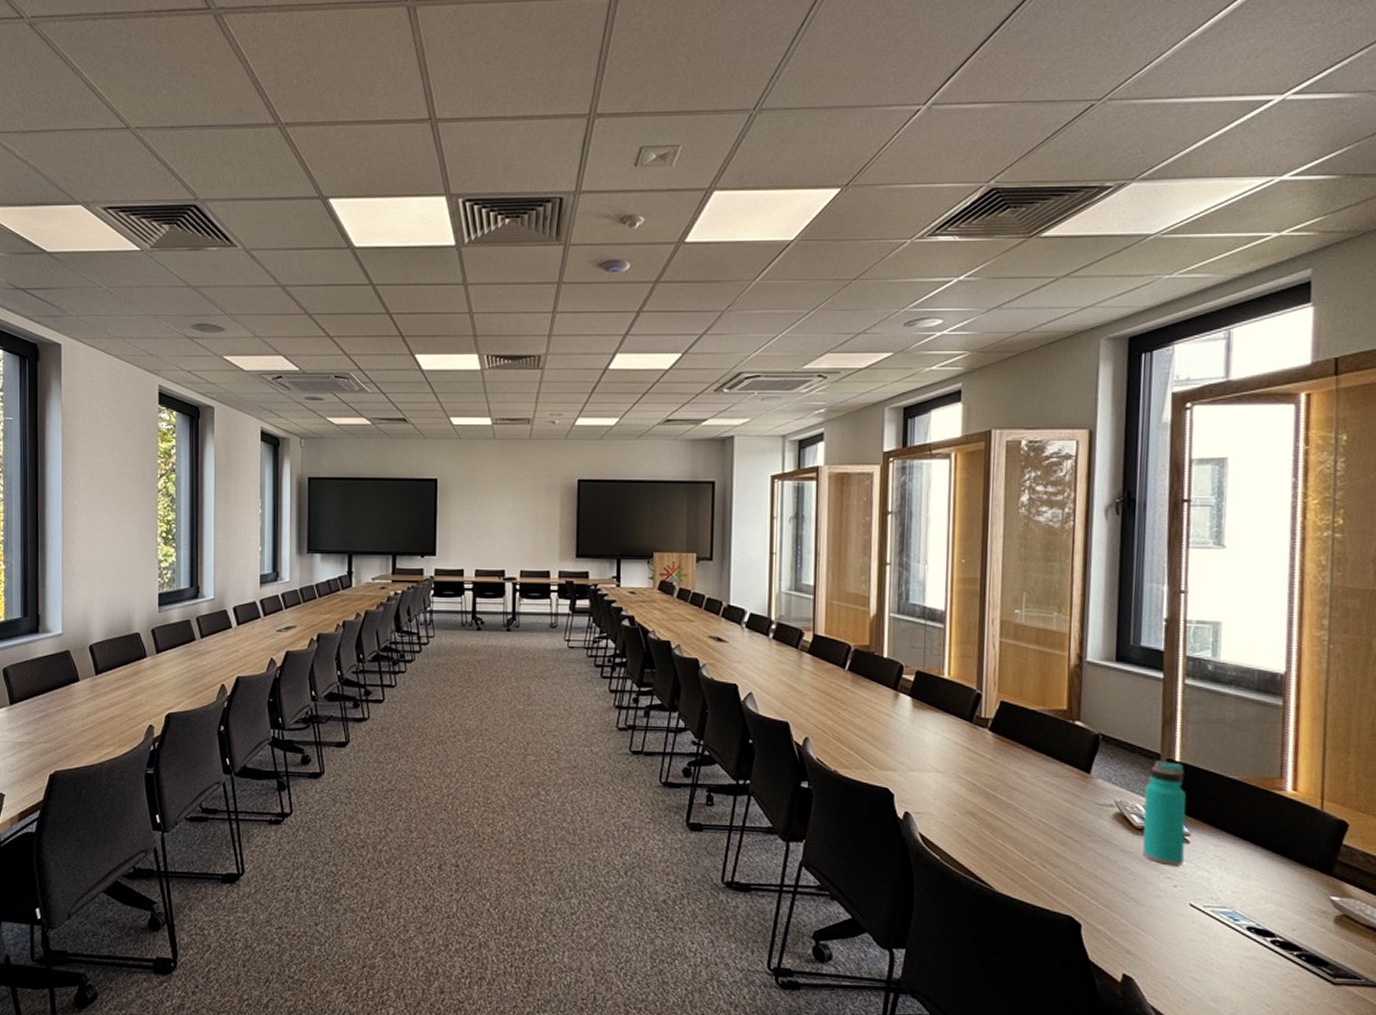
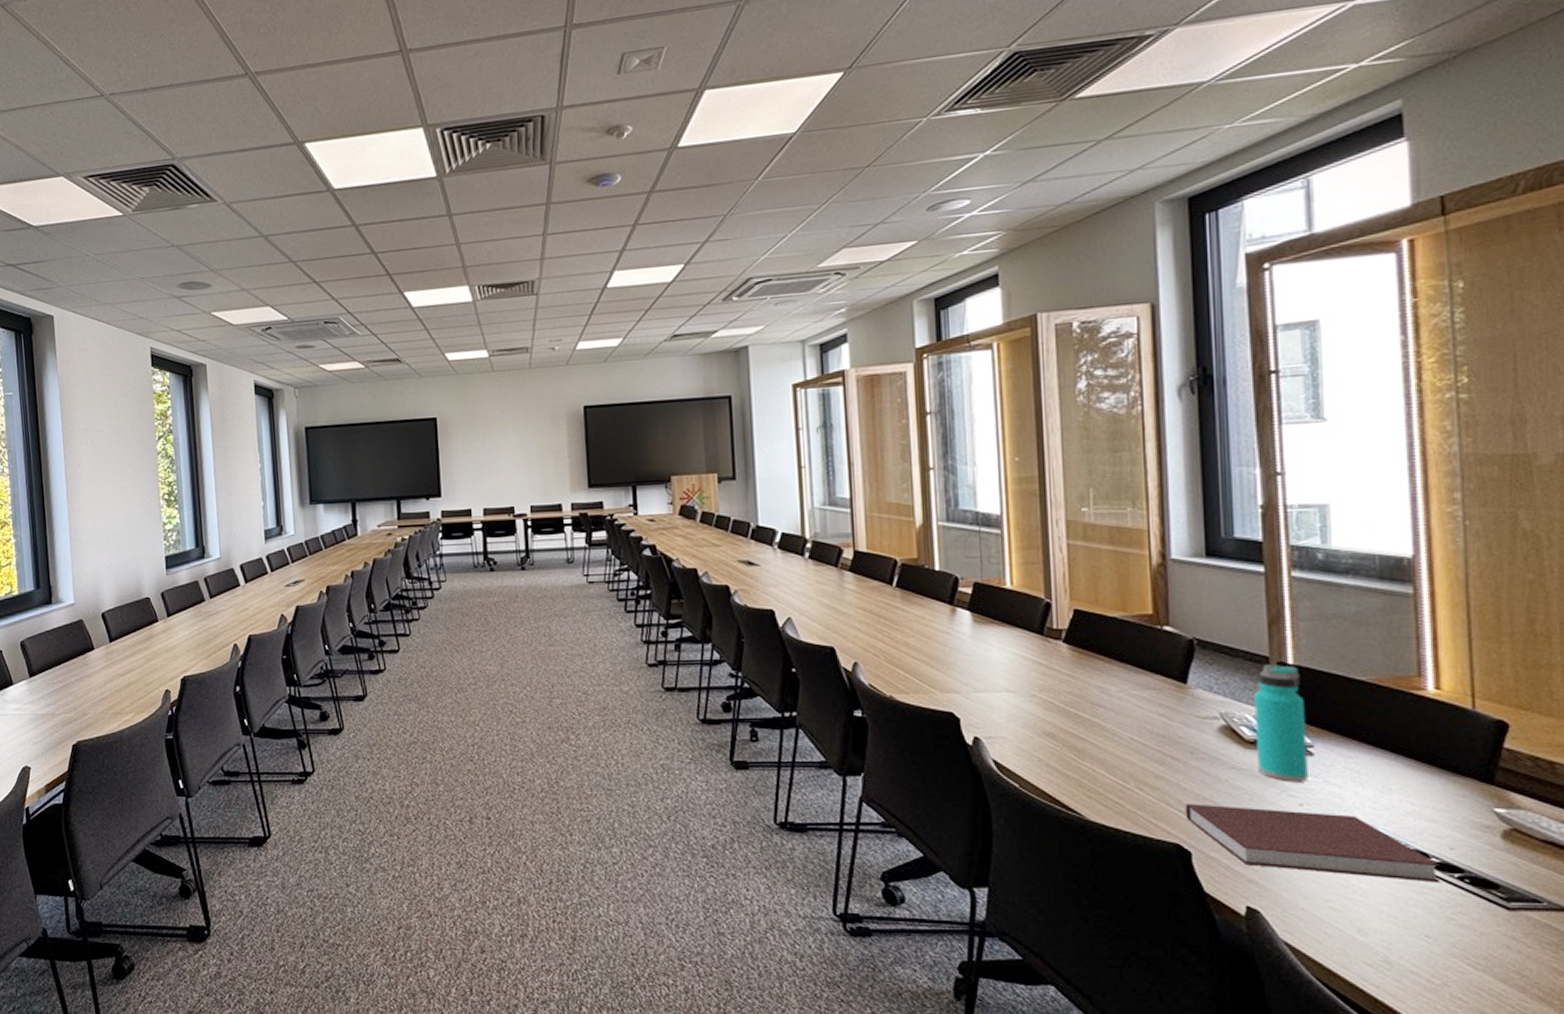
notebook: none [1079,881,1283,959] -> present [1185,803,1442,883]

